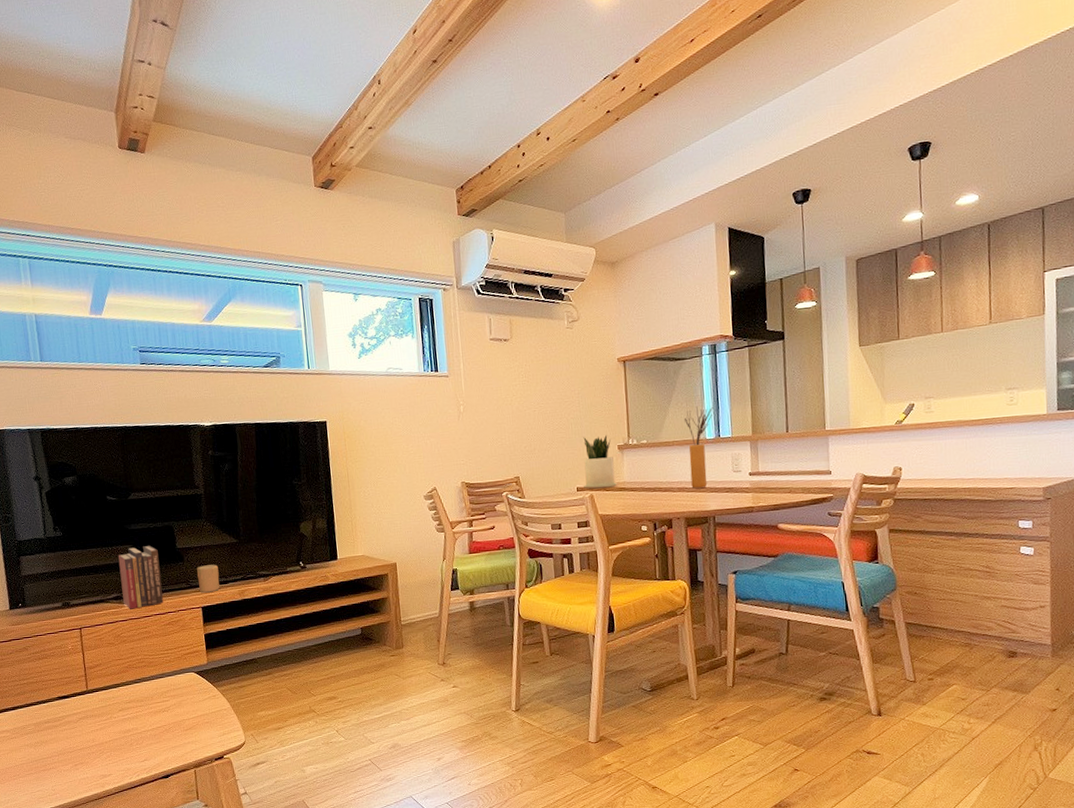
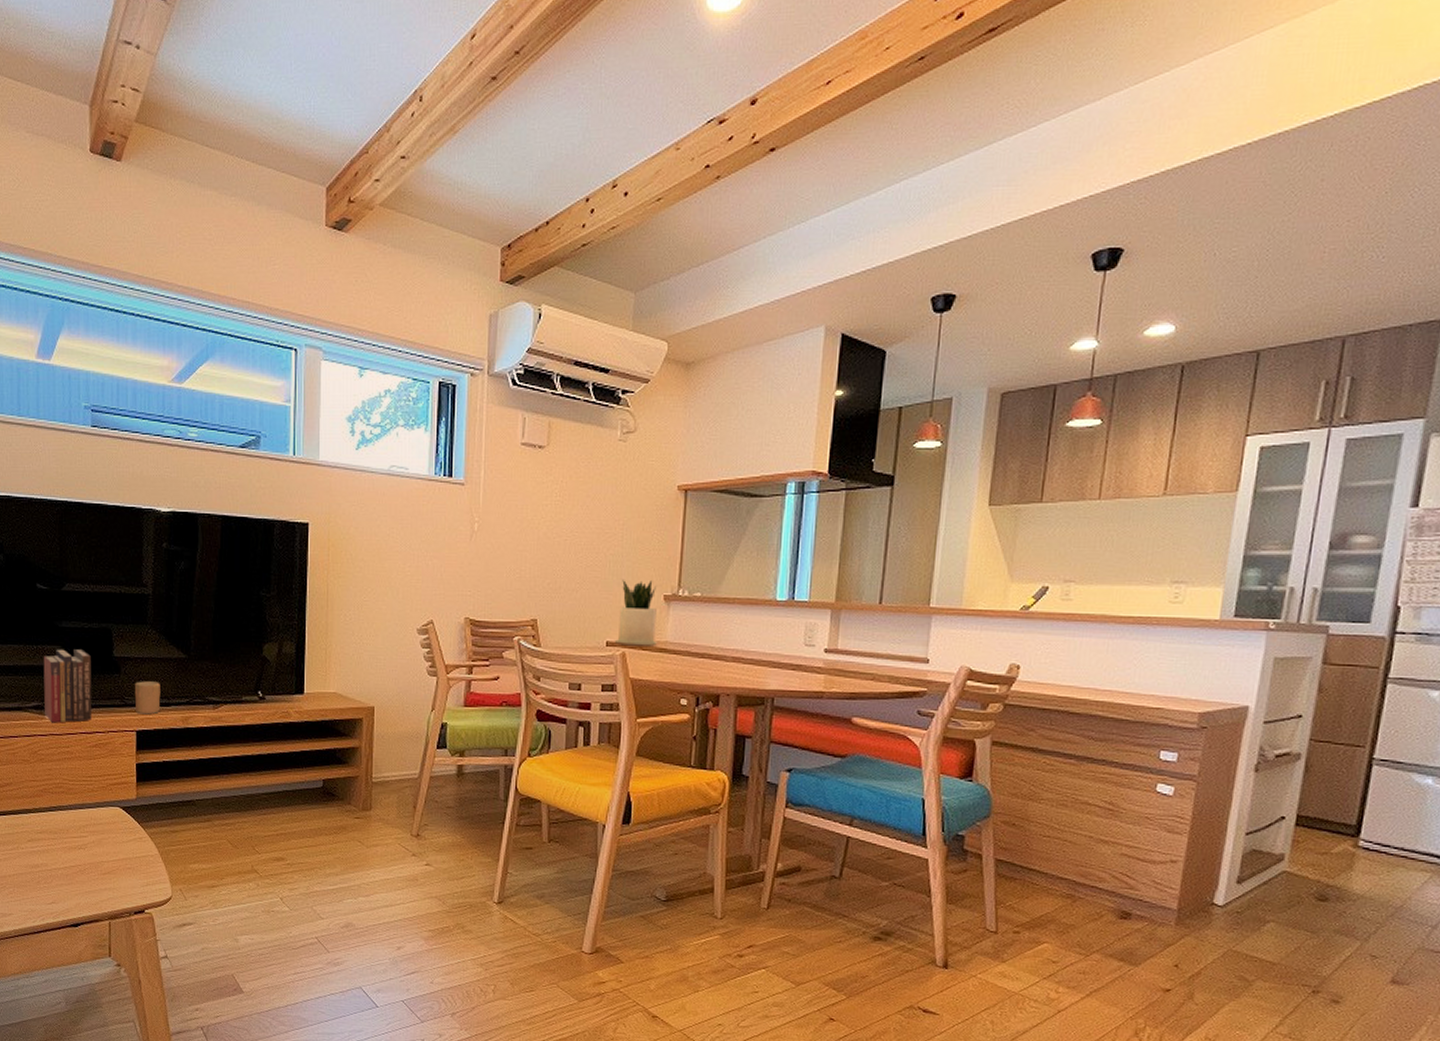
vase: present [684,406,713,488] -> none [750,558,790,660]

